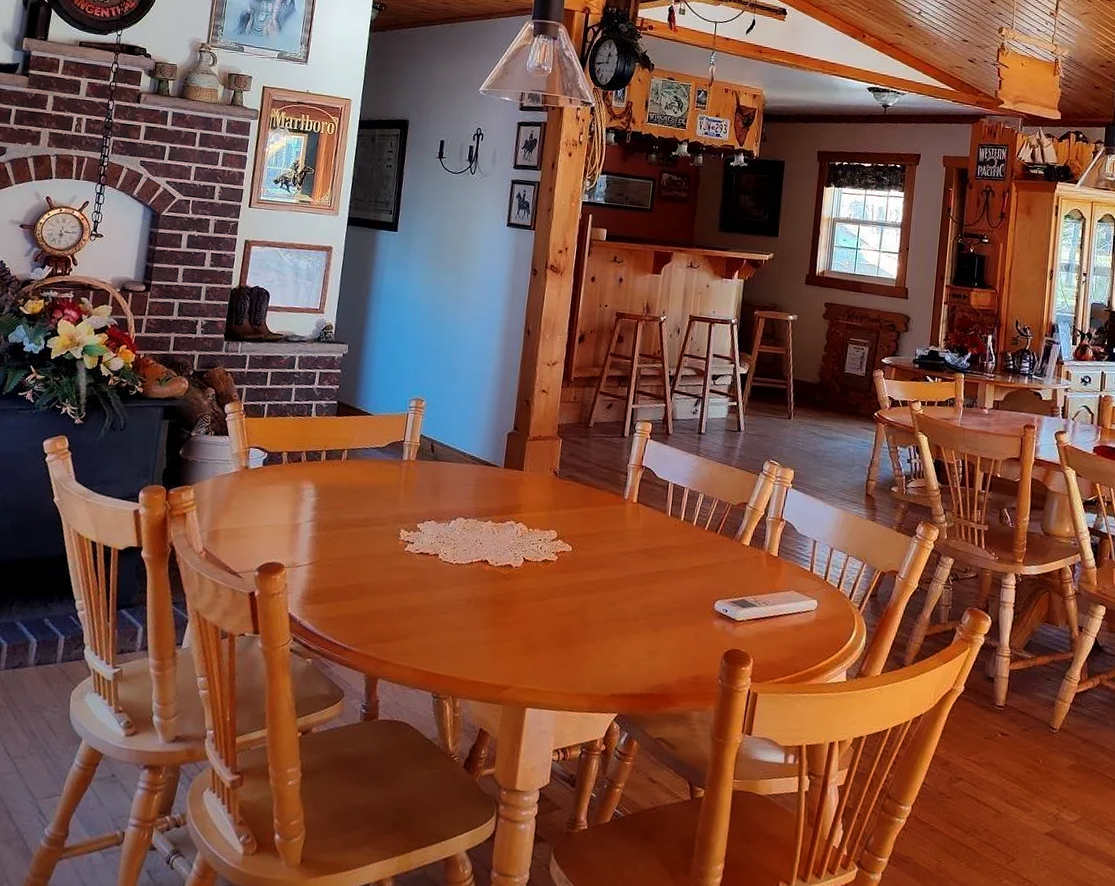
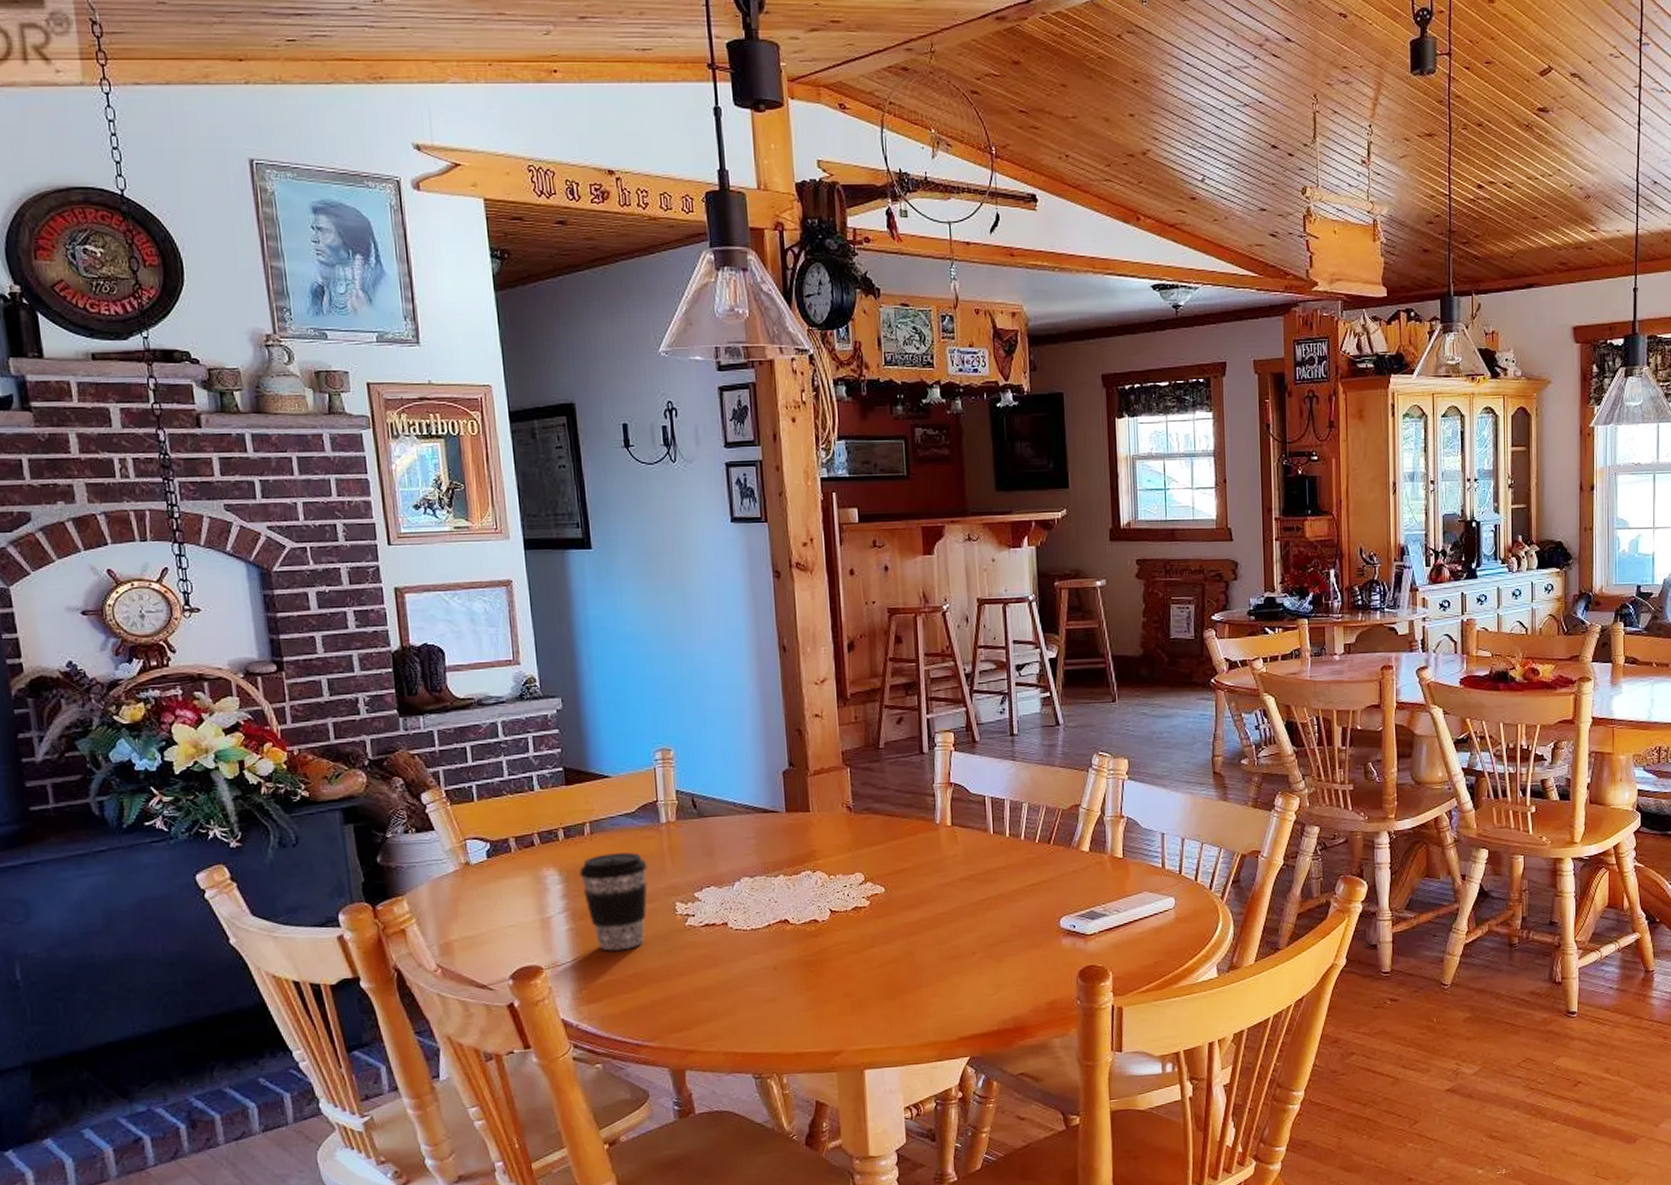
coffee cup: none [330,478,385,563] -> present [579,852,648,951]

